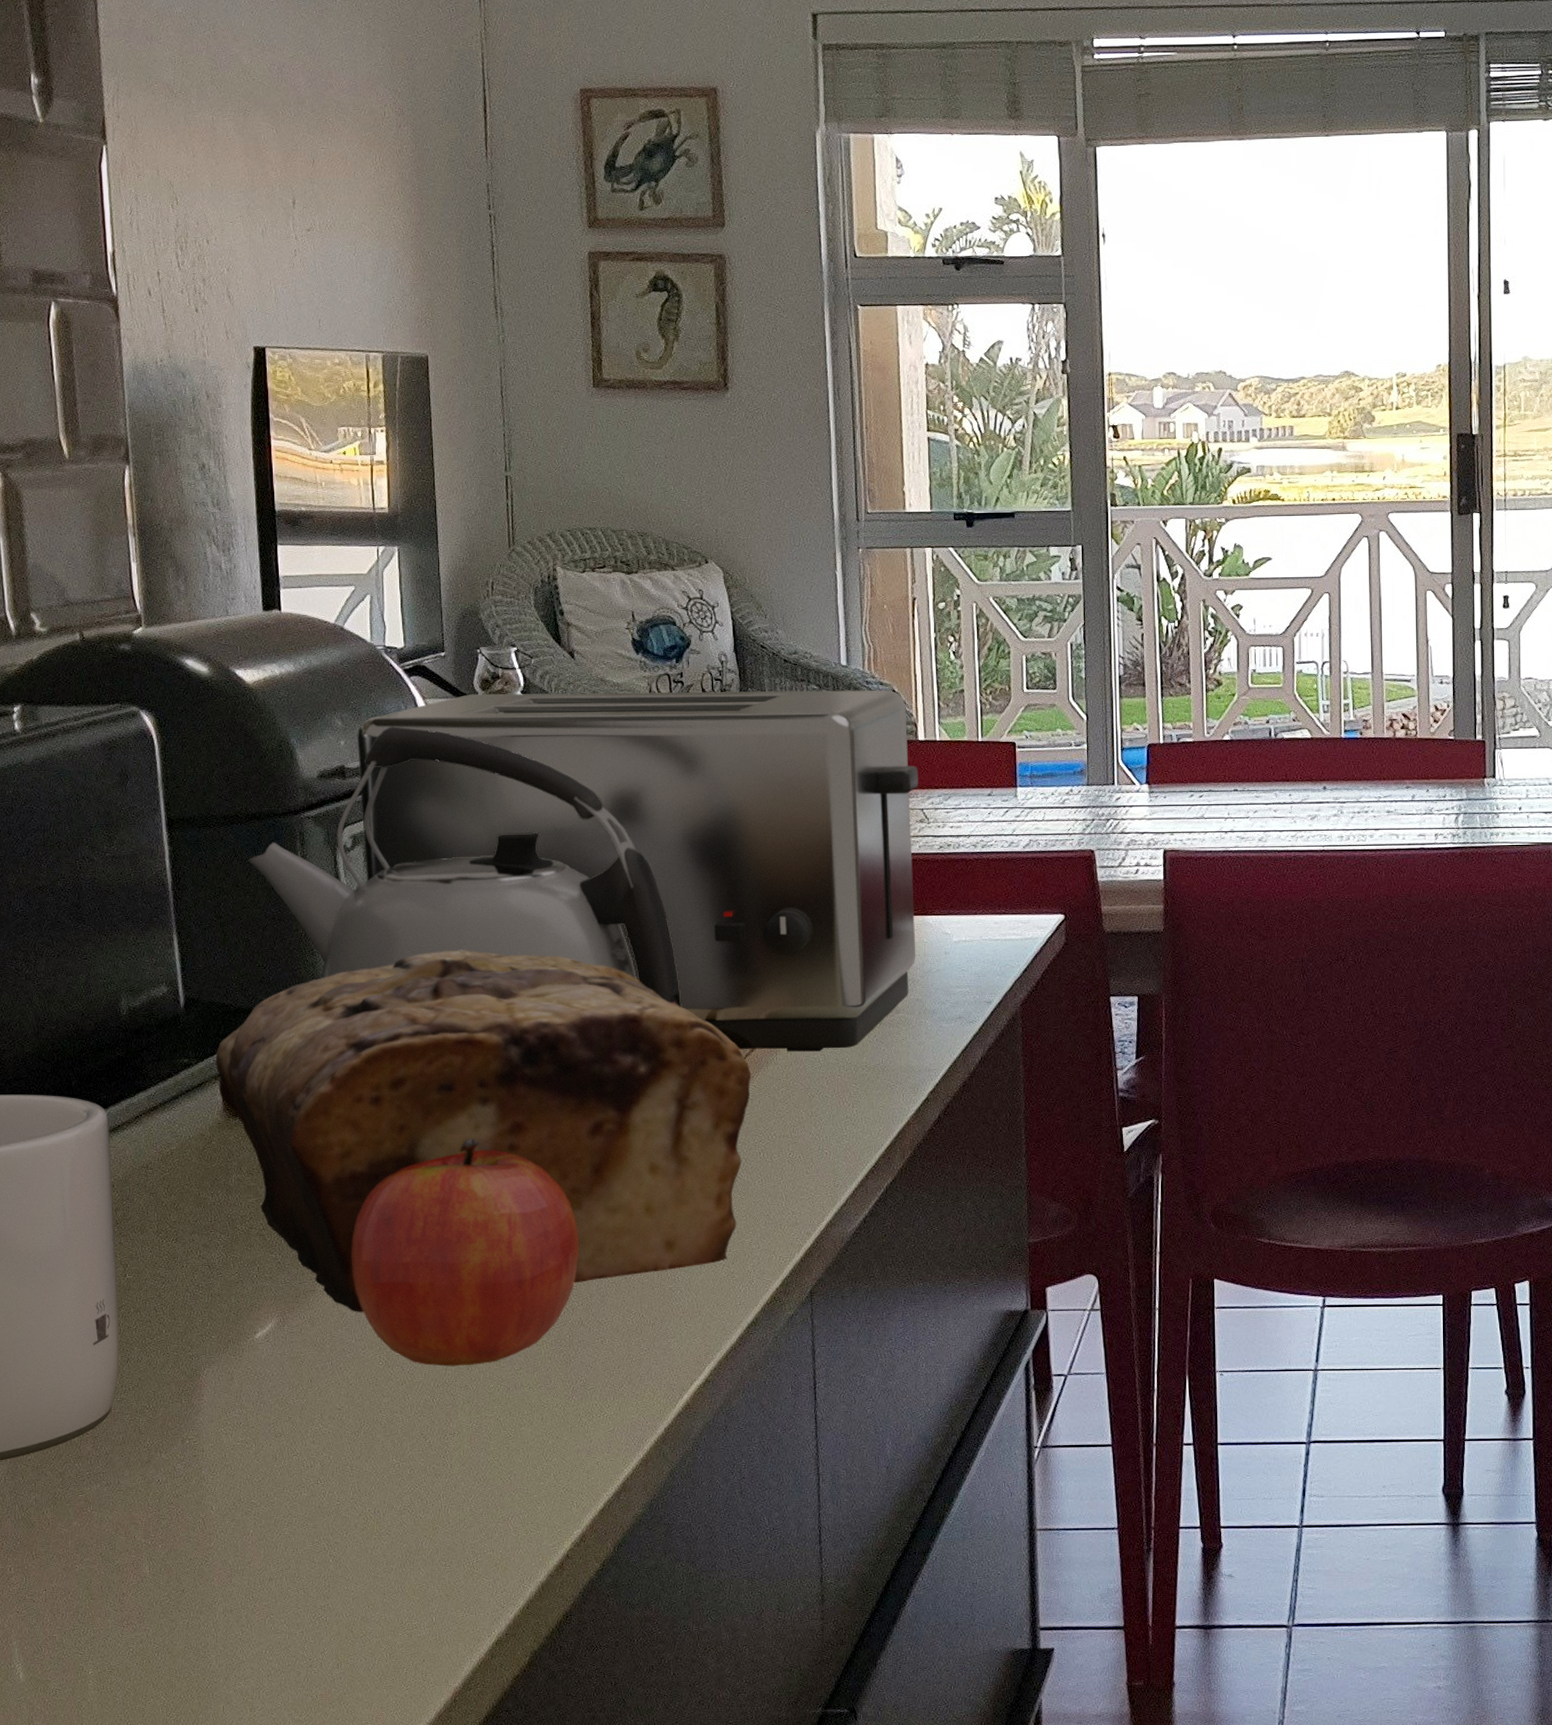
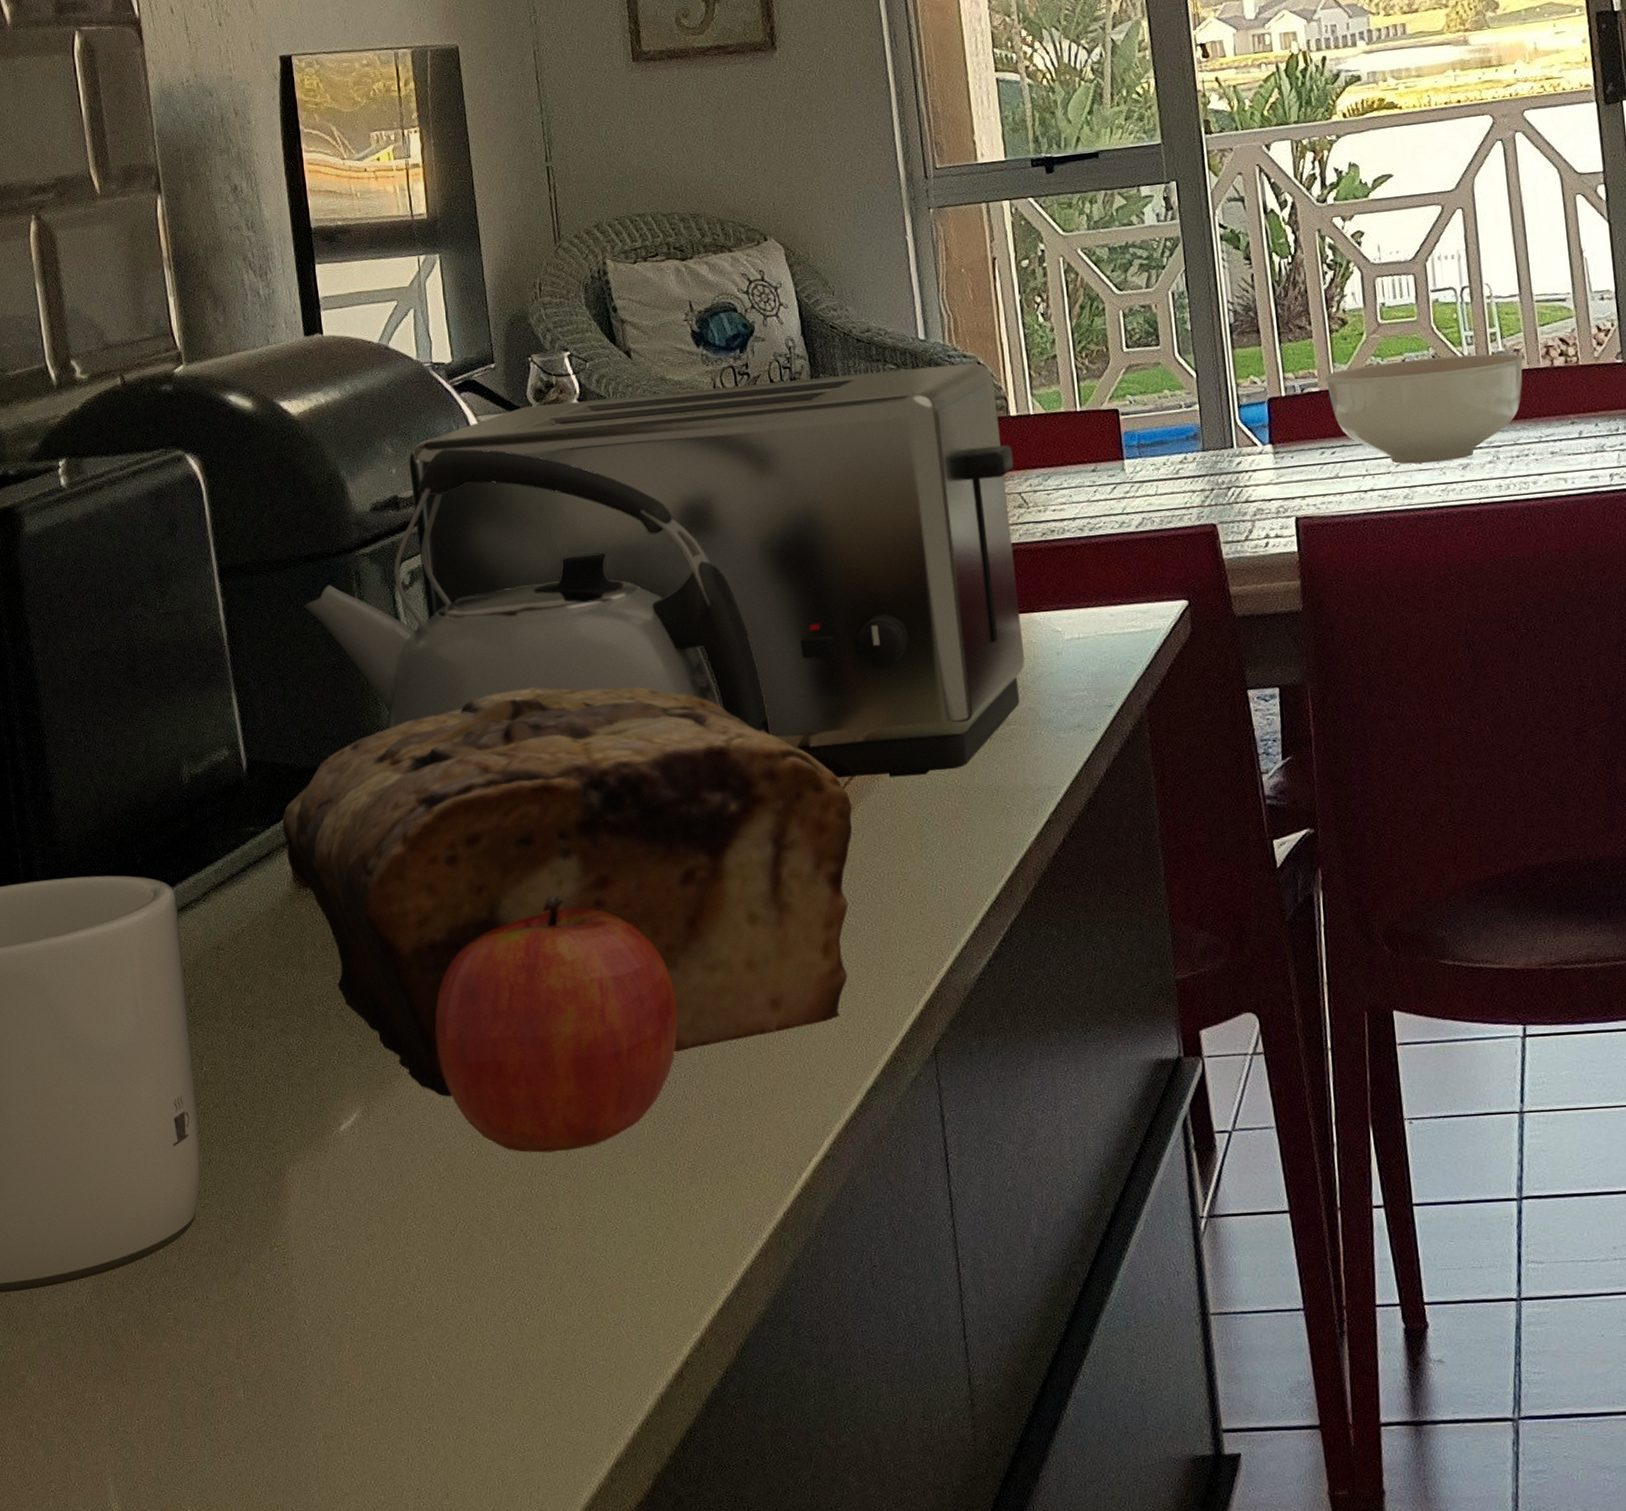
bowl: none [1198,720,1370,811] -> present [1324,353,1523,465]

